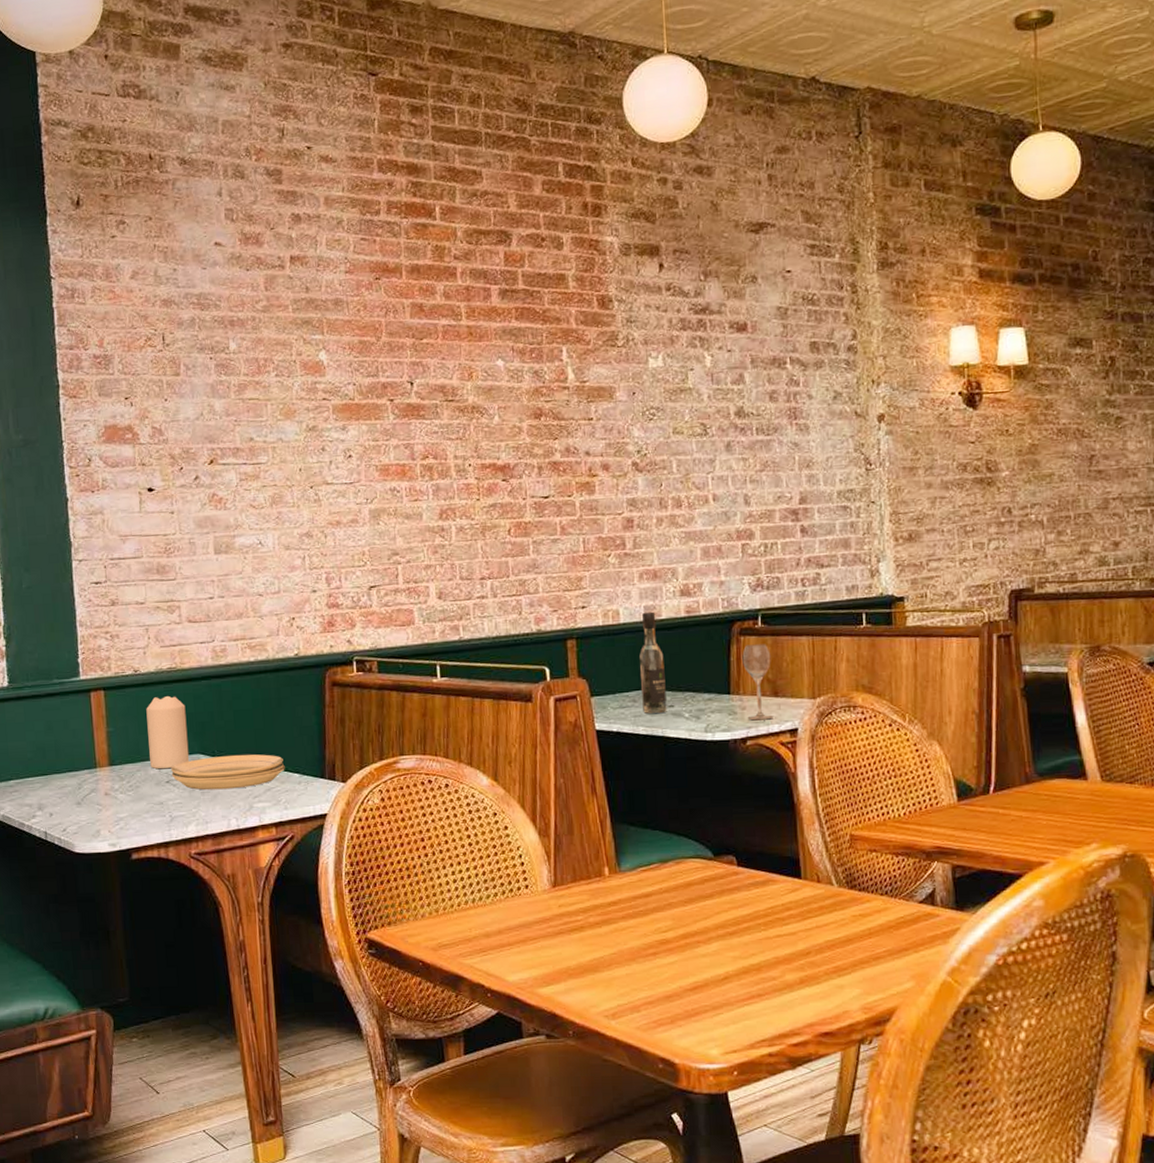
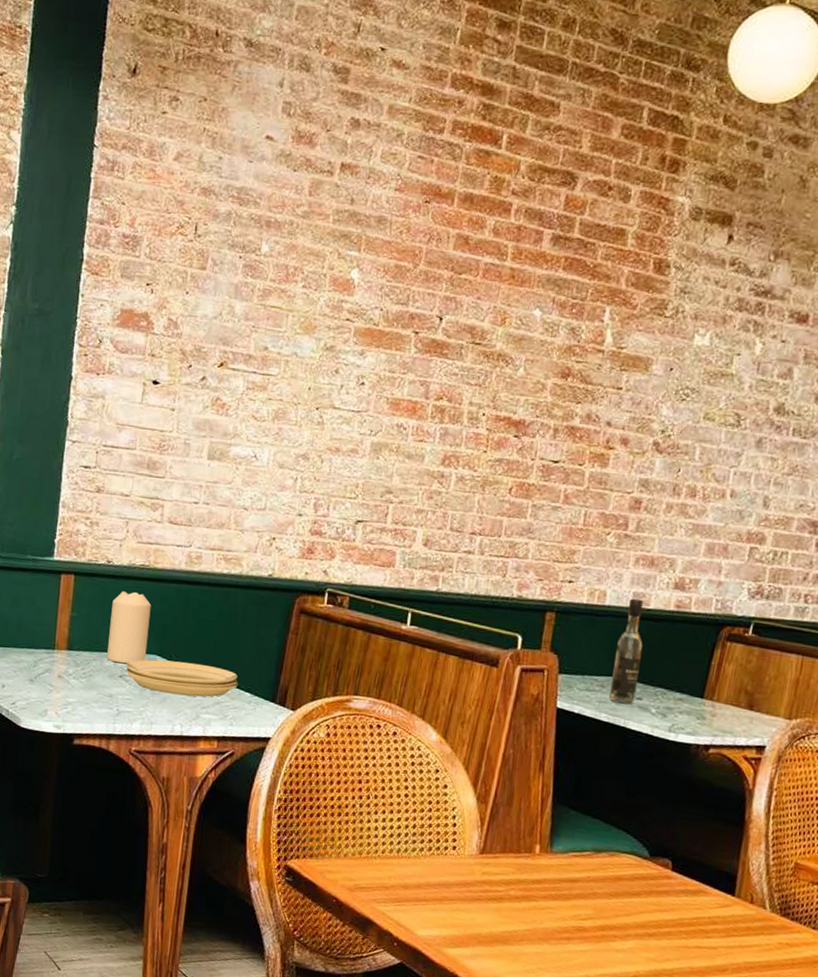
wineglass: present [742,644,773,721] -> none [715,651,755,732]

